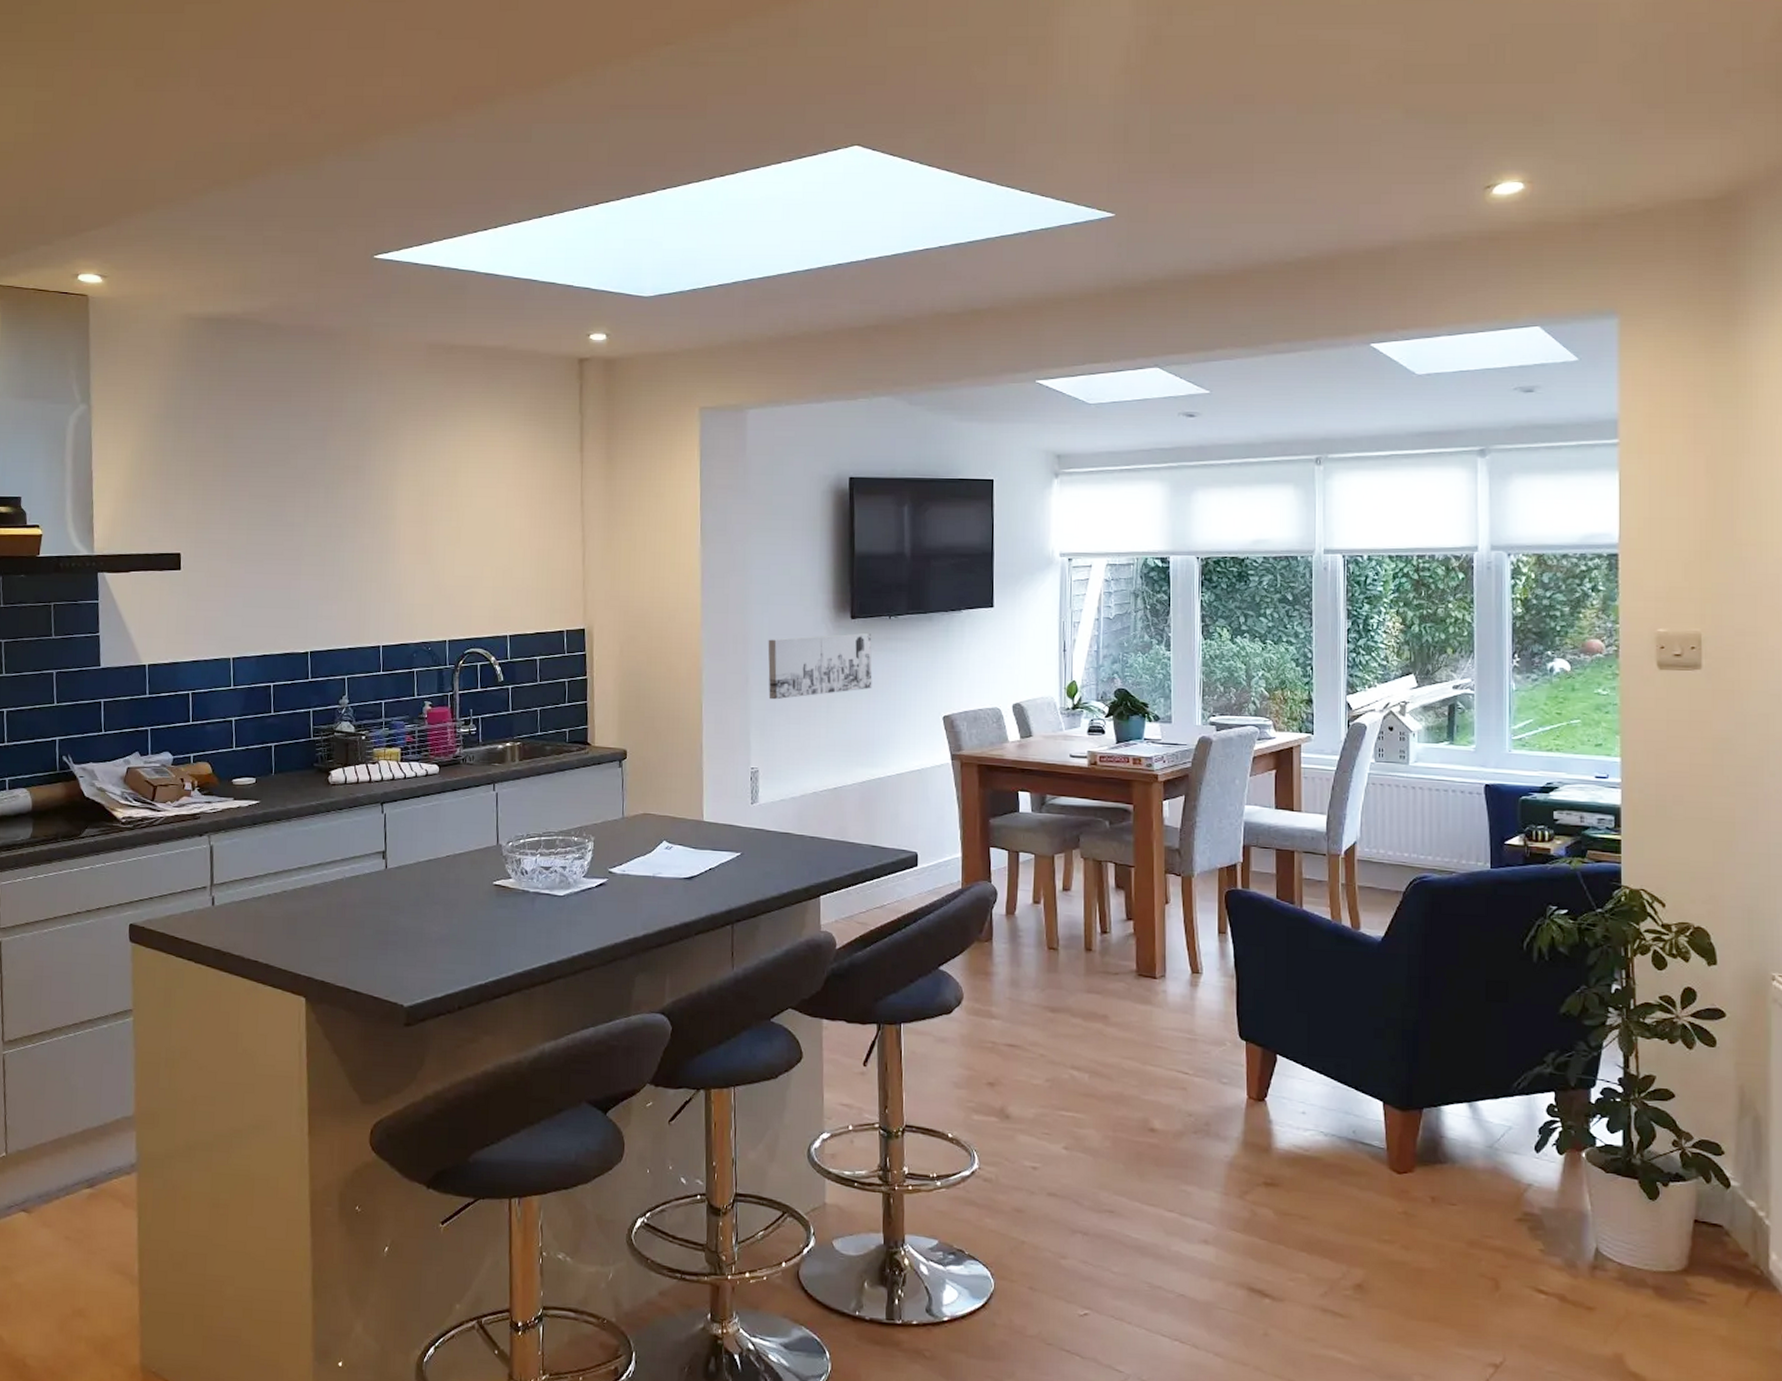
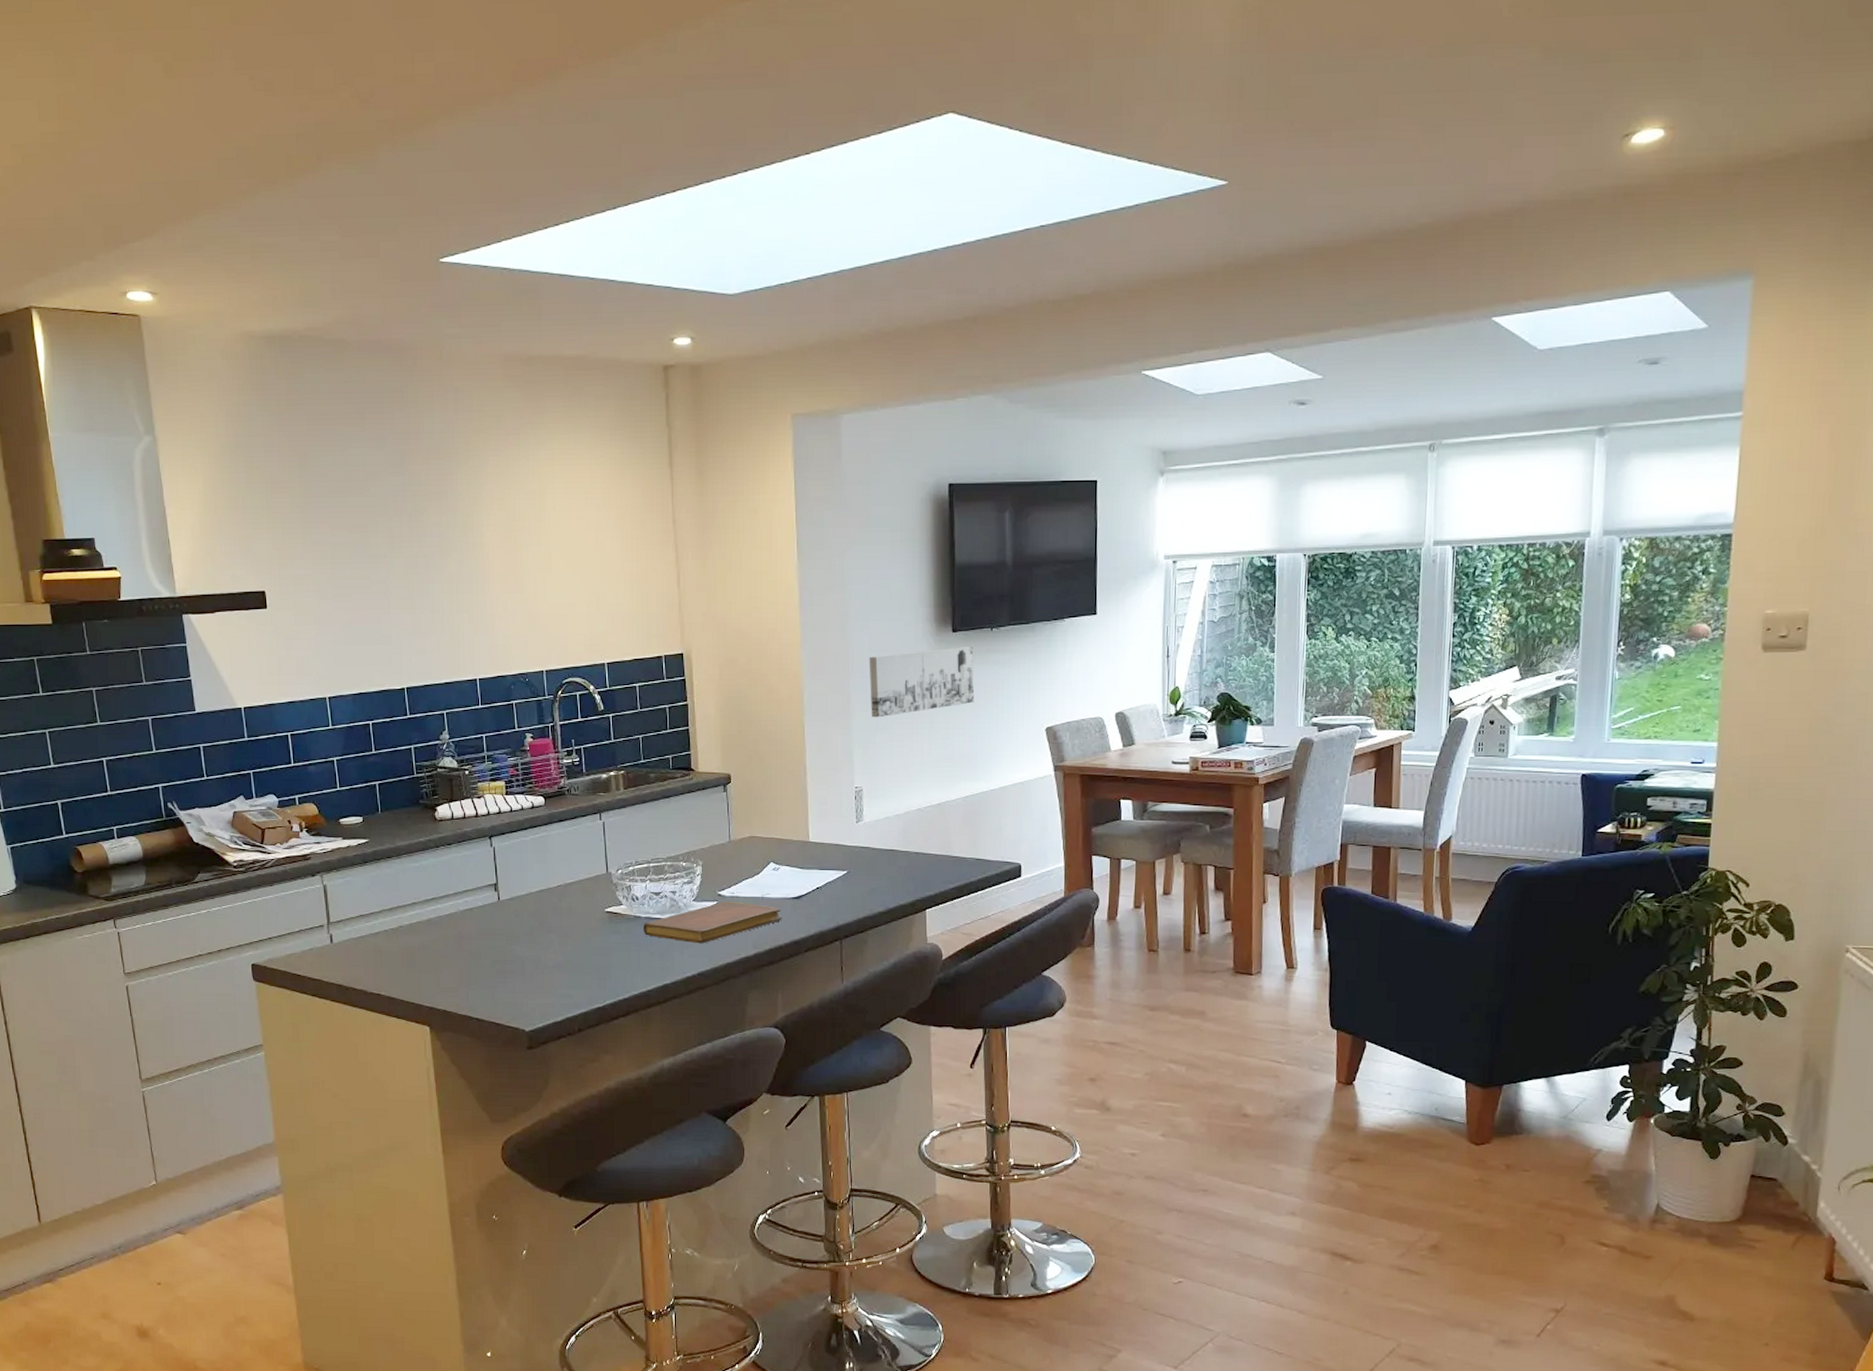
notebook: none [531,879,673,922] -> present [644,901,782,944]

